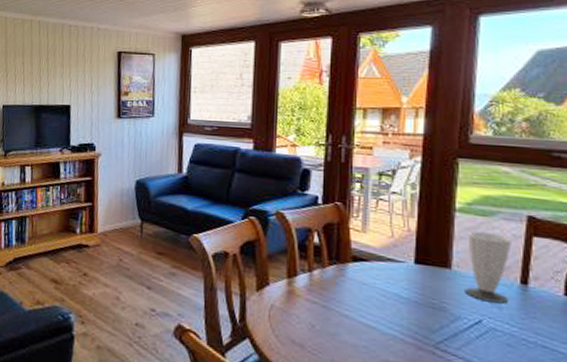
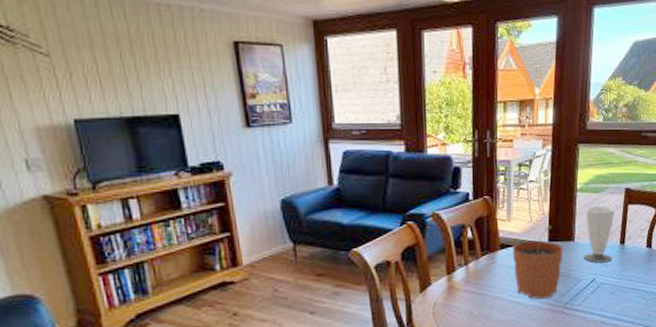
plant pot: none [366,245,435,331] -> present [512,225,563,299]

